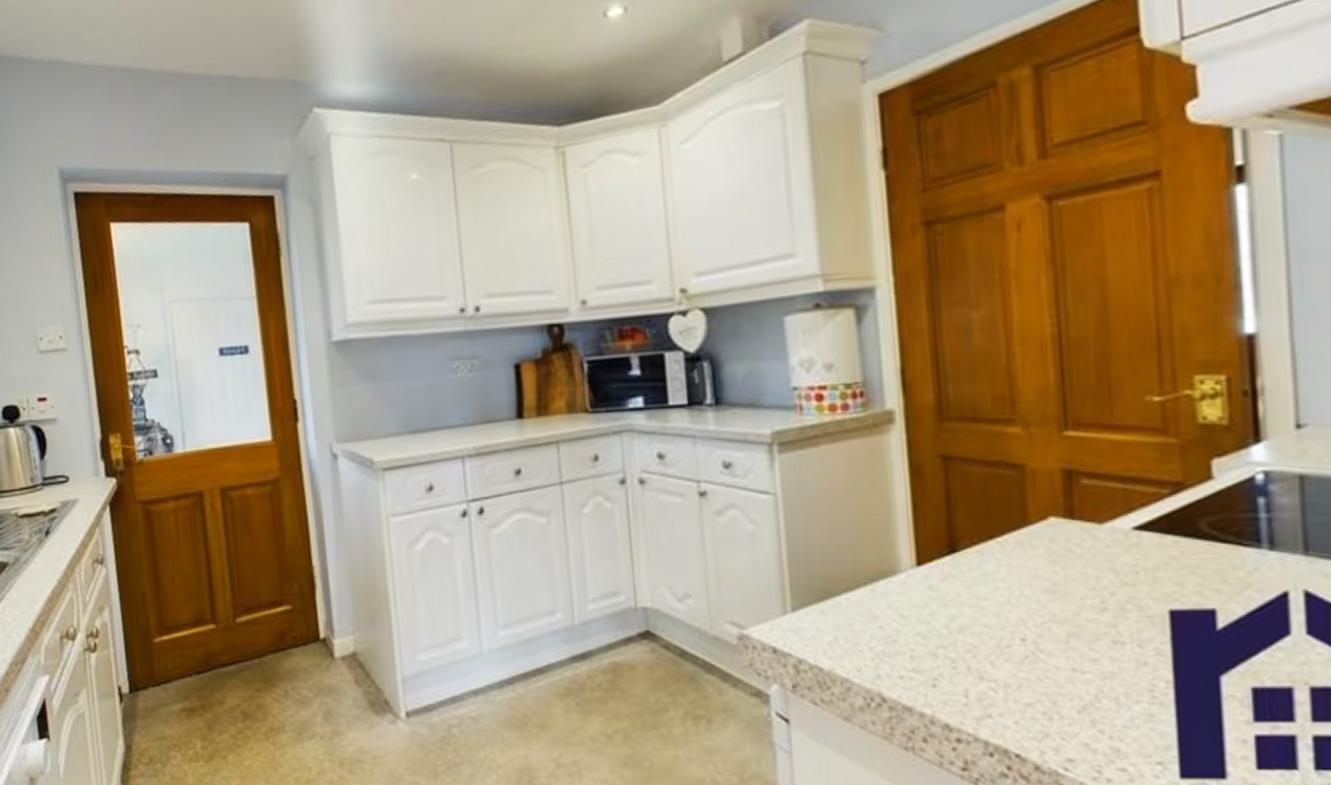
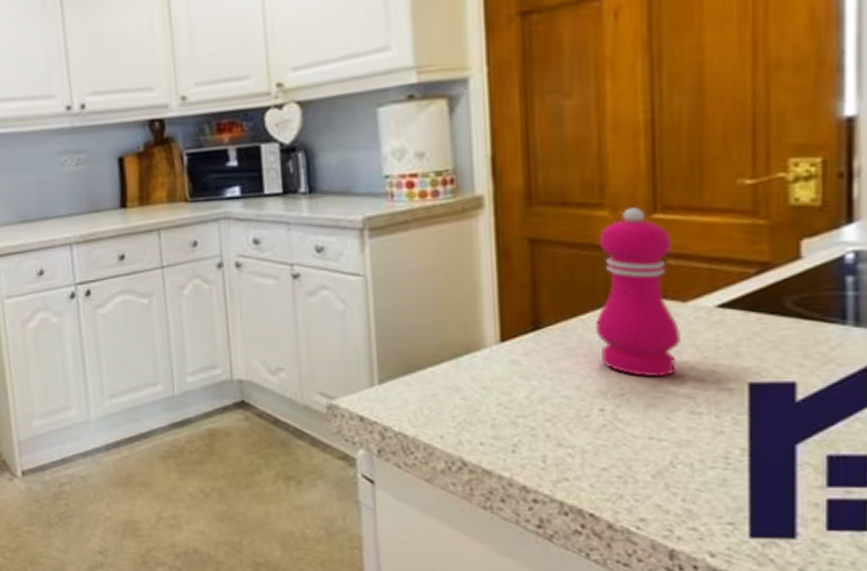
pepper mill: none [1012,424,1100,604] -> present [594,207,682,377]

